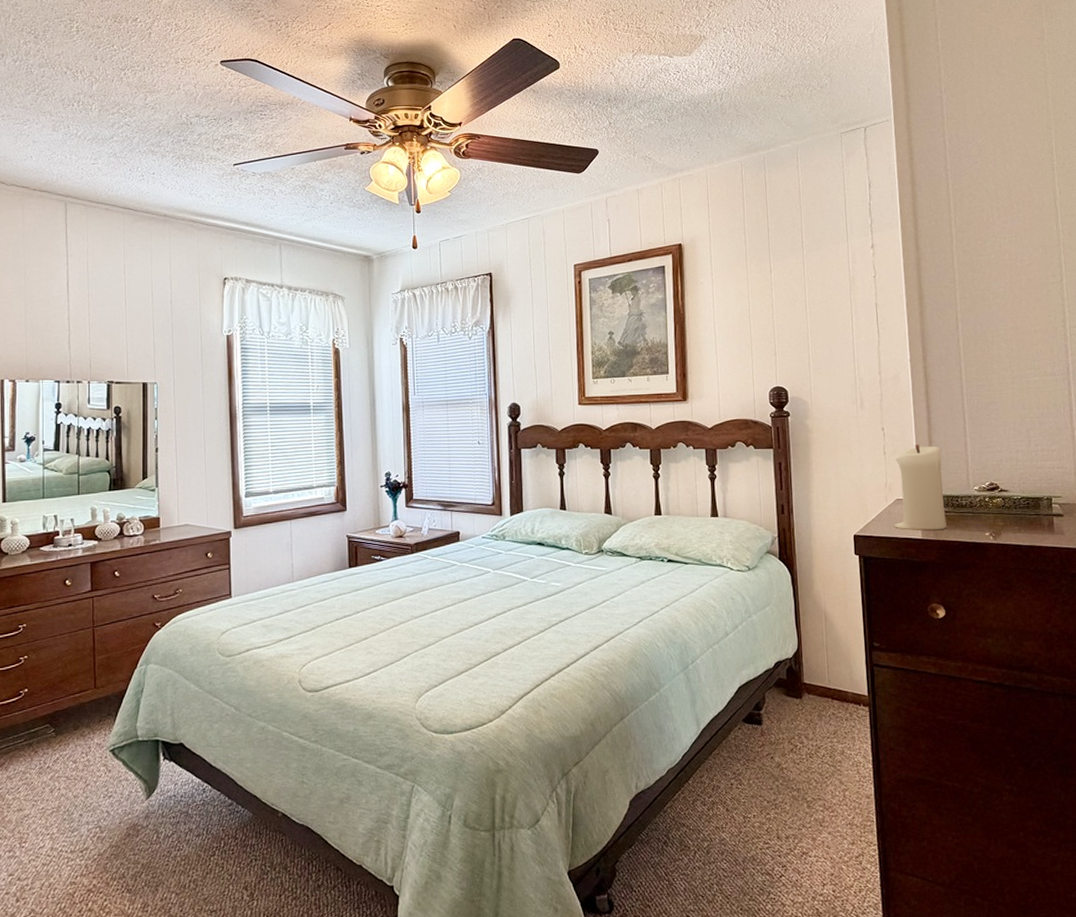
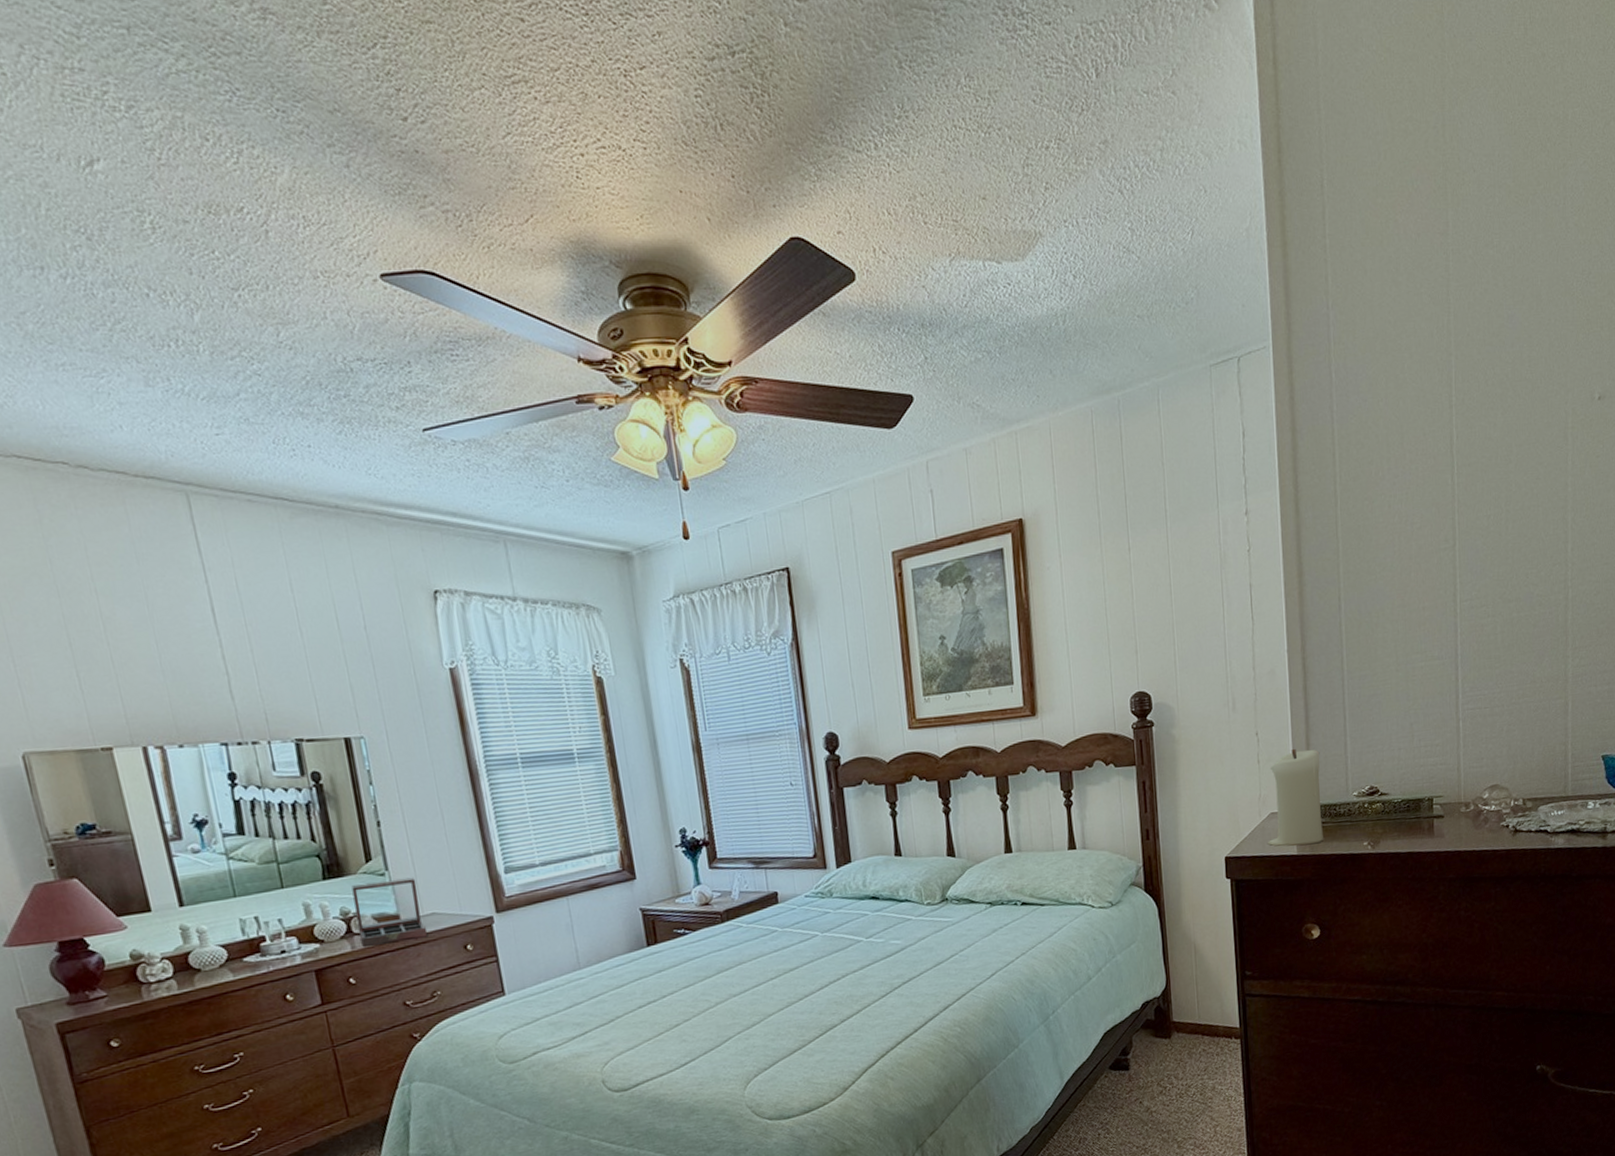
jewelry box: none [129,494,179,548] -> present [351,877,427,948]

